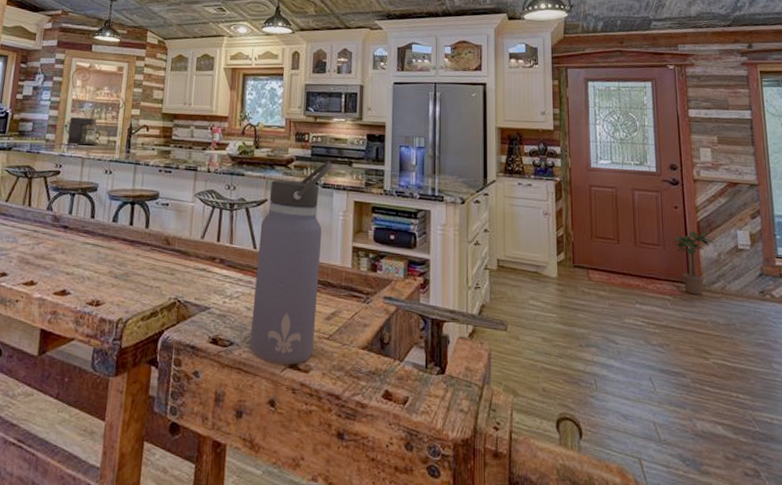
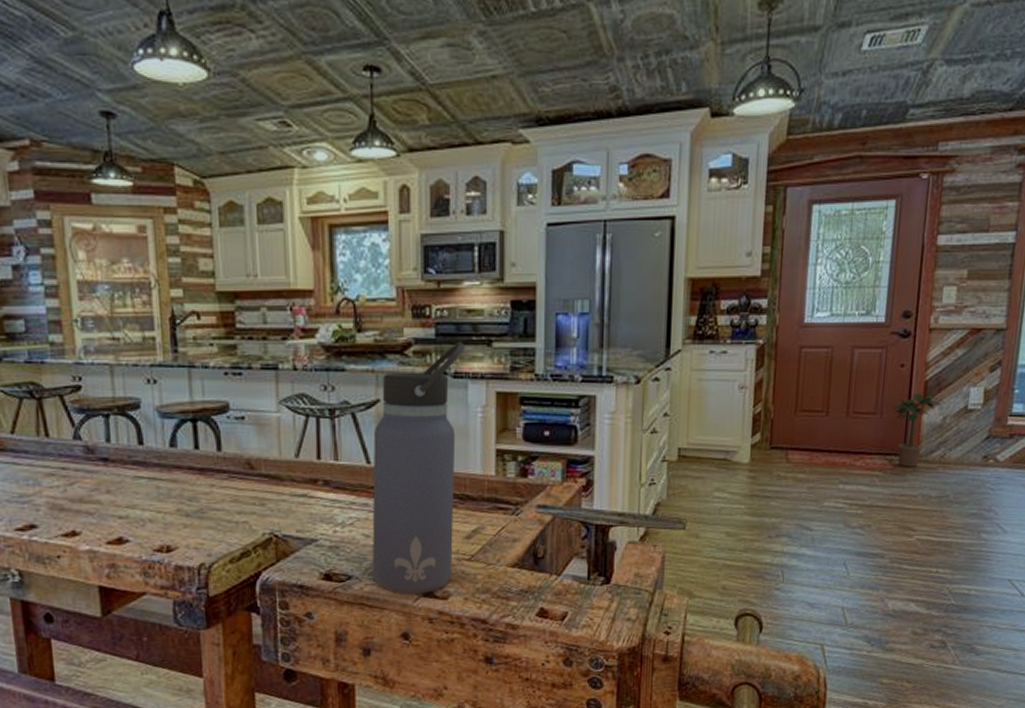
coffee maker: present [66,117,100,146] -> none [80,307,130,347]

